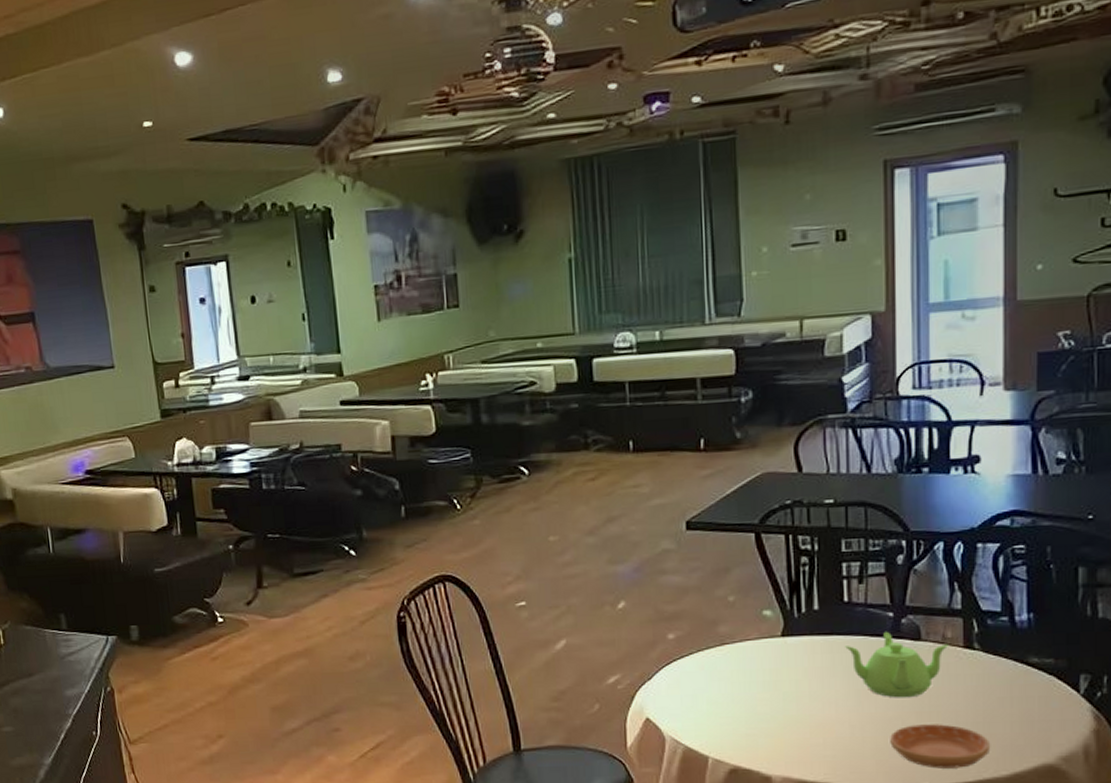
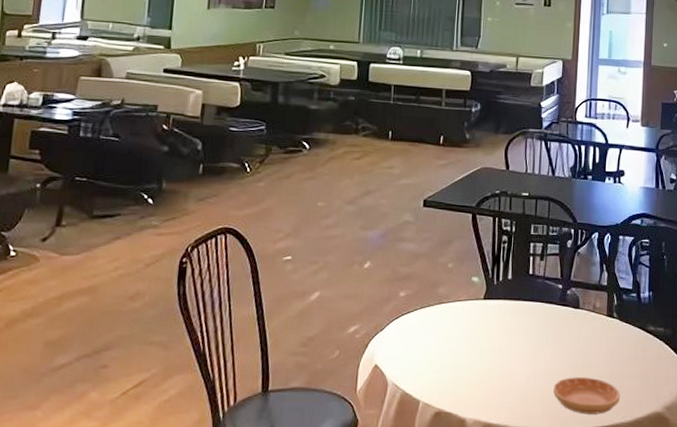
teapot: present [845,632,950,698] -> none [528,301,598,355]

